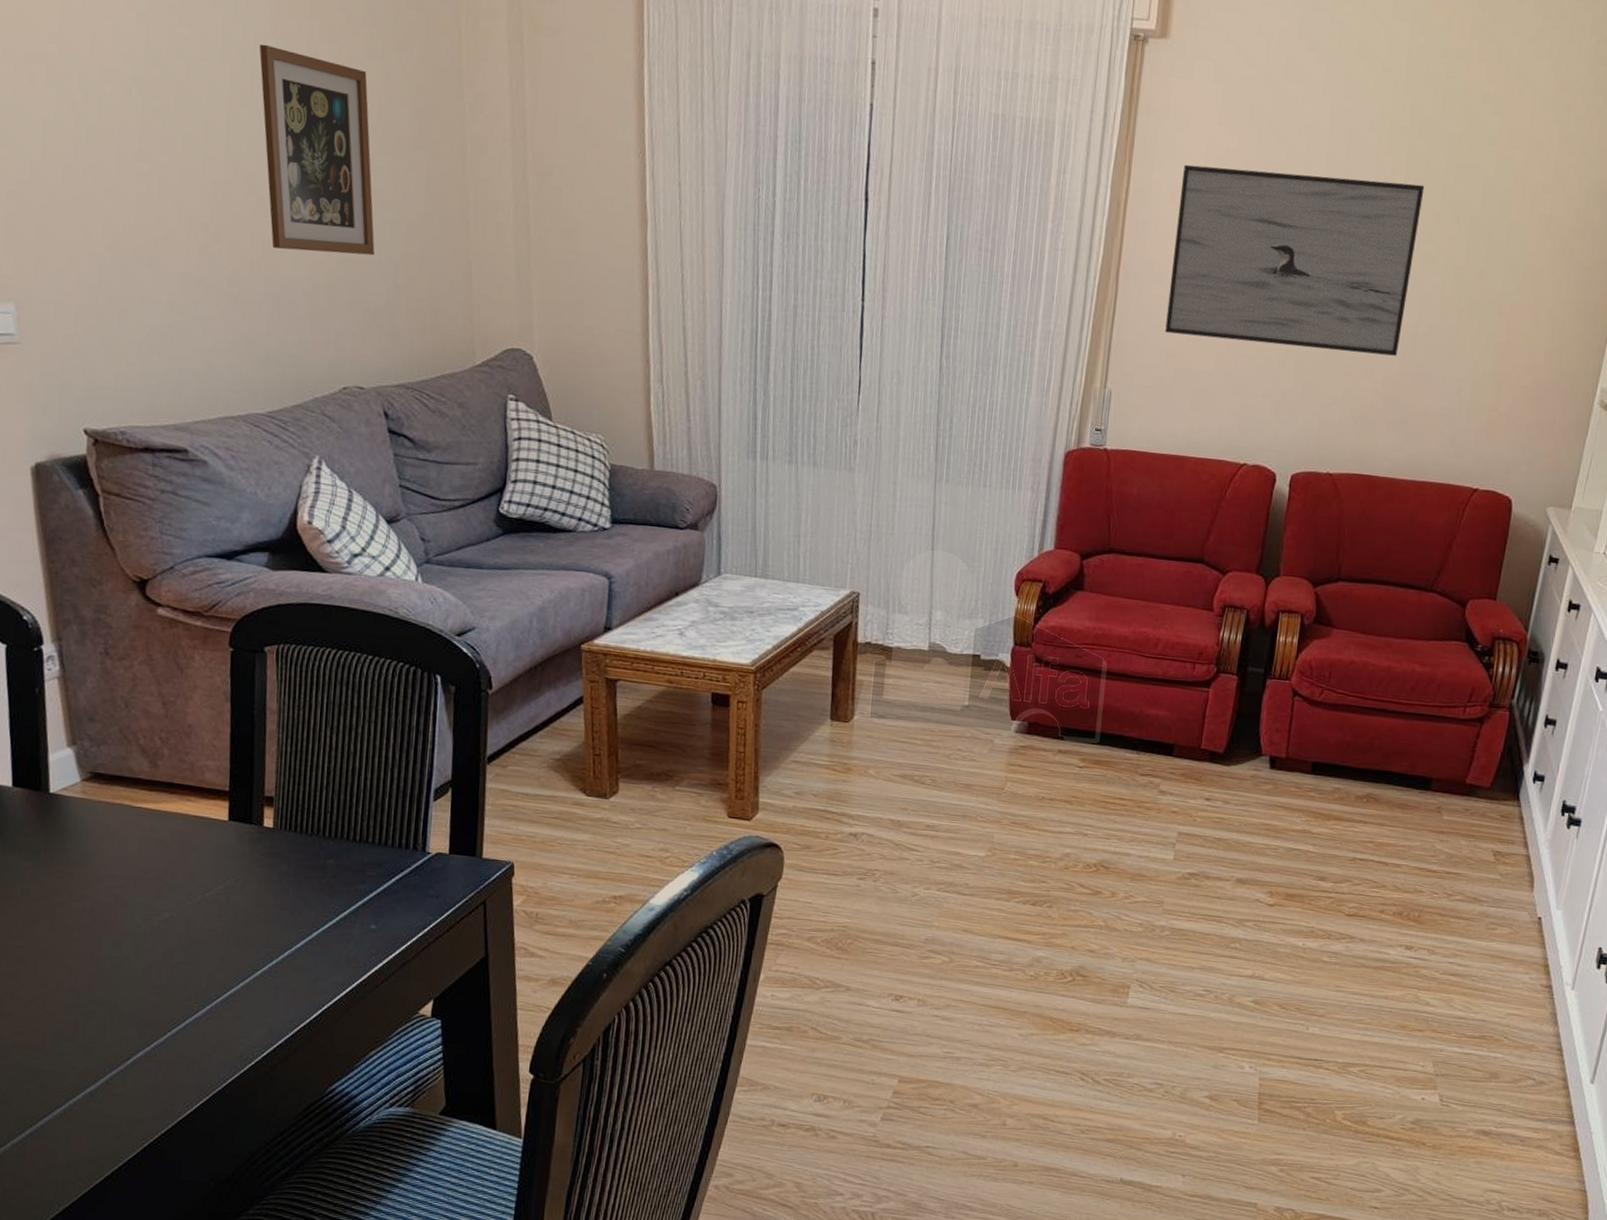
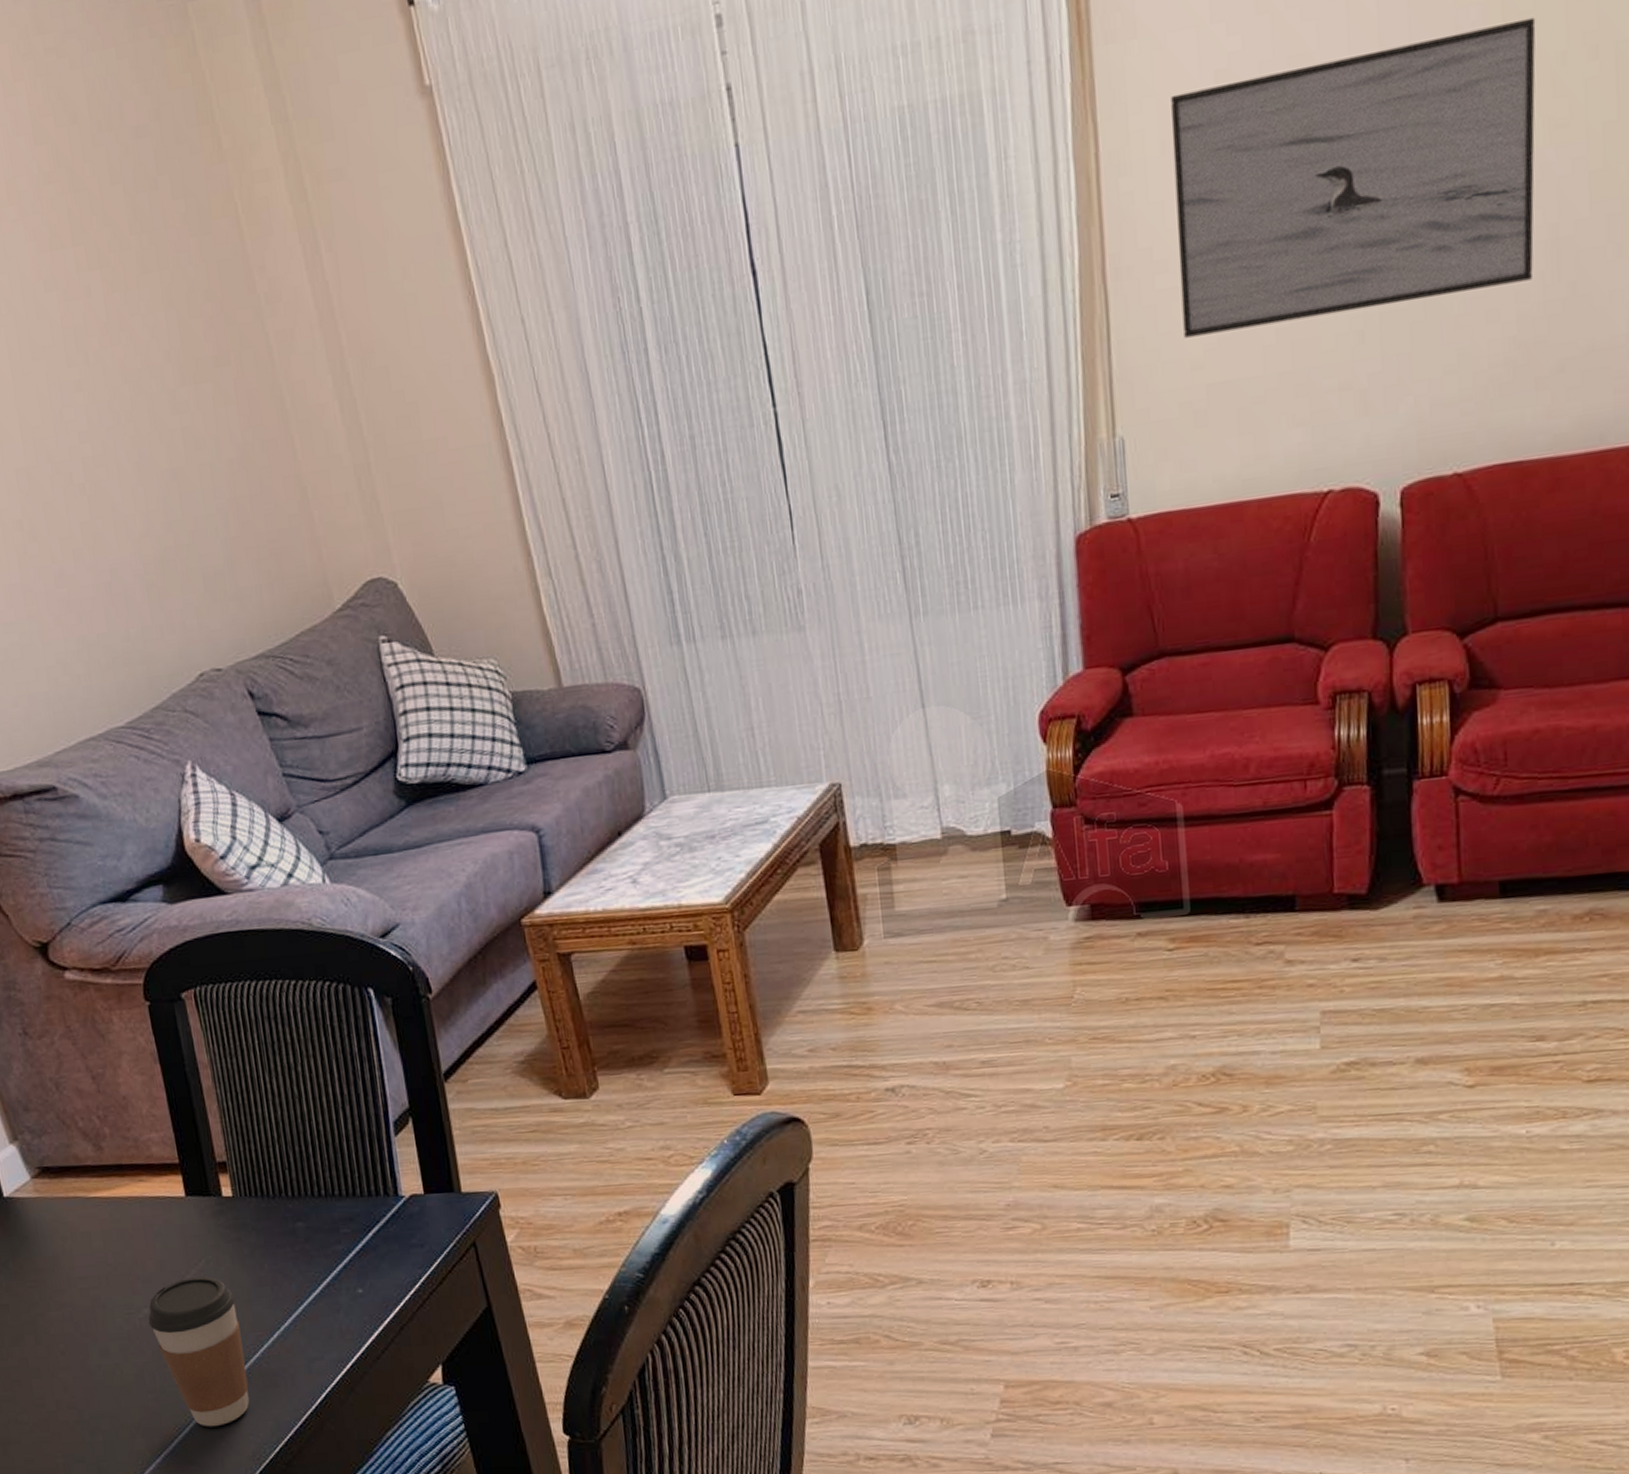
coffee cup: none [166,891,256,1026] -> present [148,1276,250,1427]
wall art: present [259,44,375,256] -> none [28,289,200,531]

